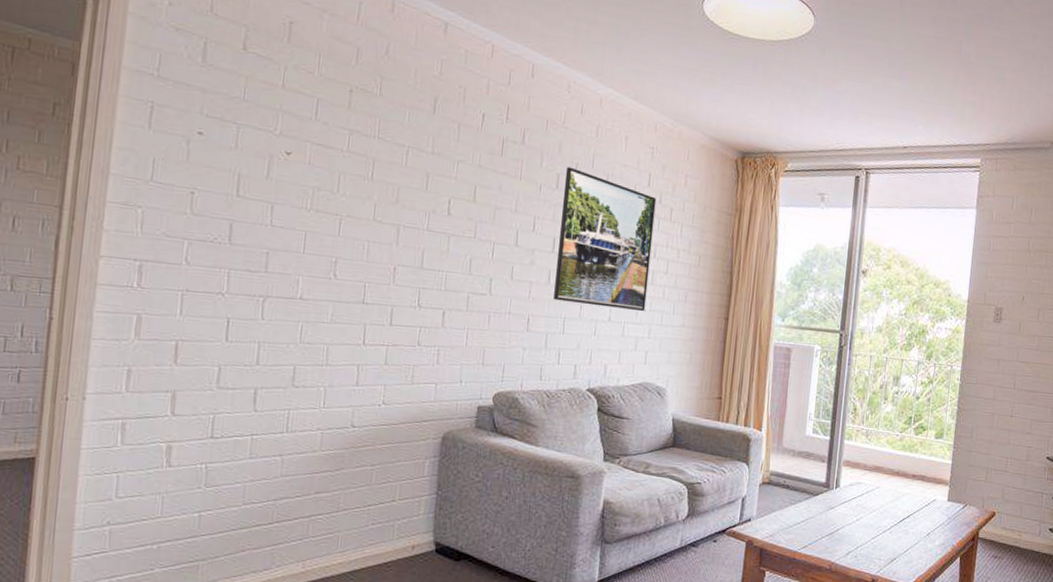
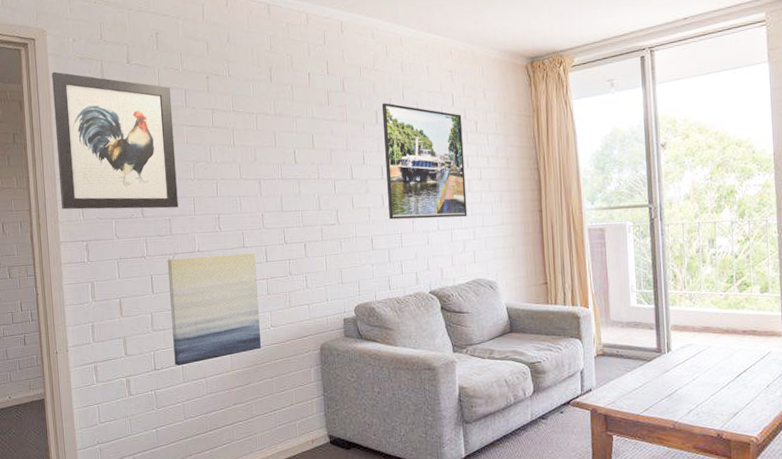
wall art: none [111,36,298,241] -> present [52,71,179,210]
wall art: none [242,301,377,437] -> present [167,253,261,366]

